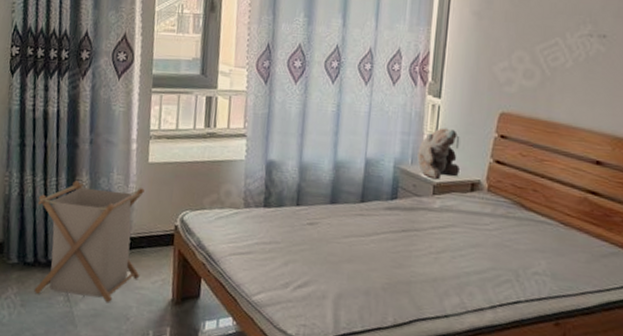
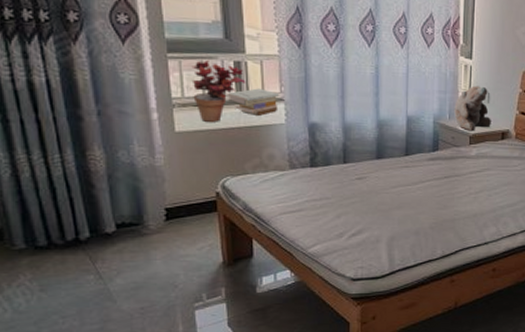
laundry basket: present [34,180,145,303] -> none [39,156,183,276]
potted plant: none [167,94,215,155] -> present [191,59,246,122]
books: none [196,123,242,151] -> present [227,88,279,116]

